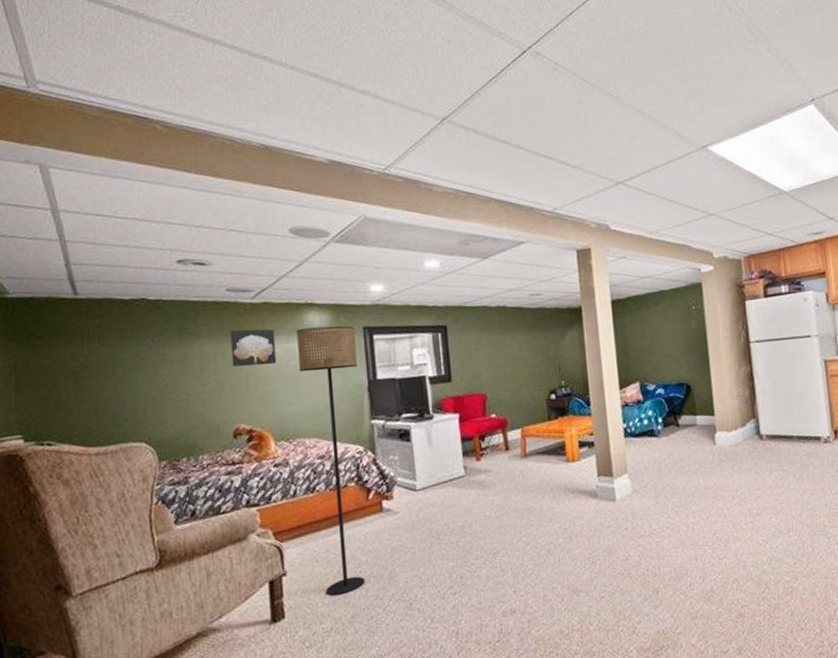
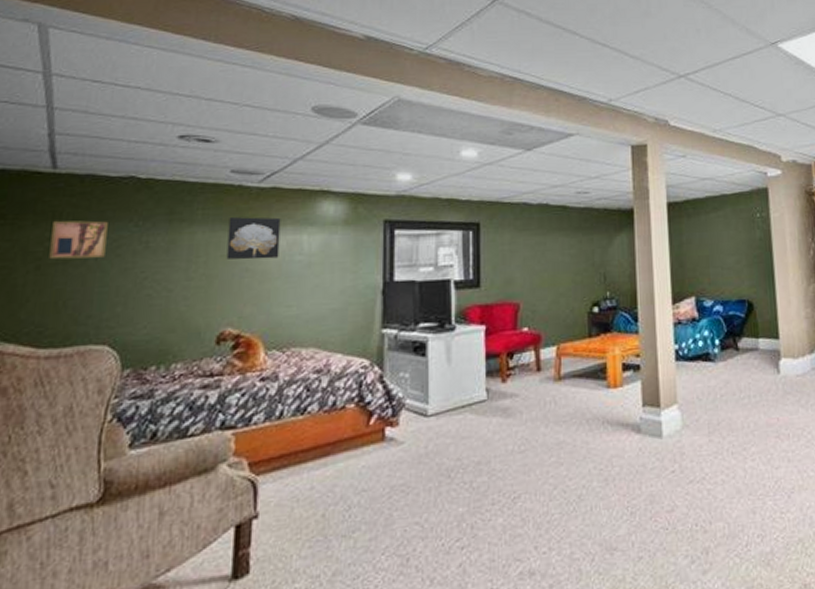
wall art: none [82,338,130,373] -> present [49,220,108,260]
floor lamp: present [297,326,366,596] -> none [305,217,375,547]

